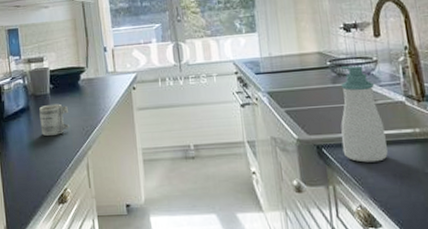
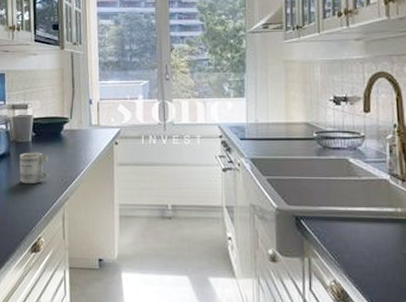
soap bottle: present [340,65,388,163] -> none [321,138,367,238]

